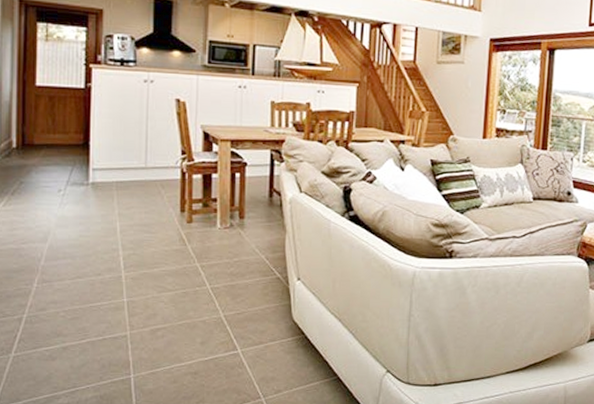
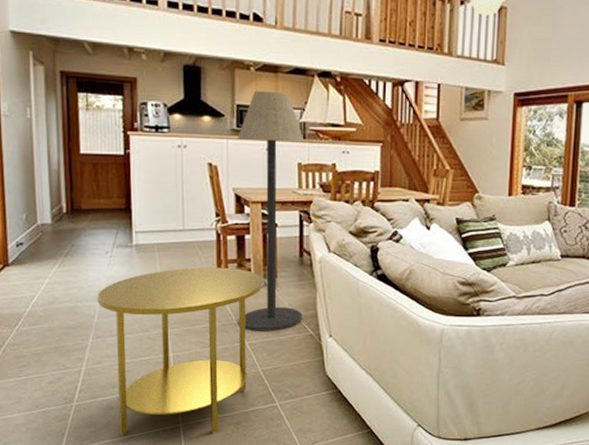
side table: none [45,206,230,388] -> present [96,267,264,435]
floor lamp: none [207,27,279,275] -> present [237,90,305,332]

